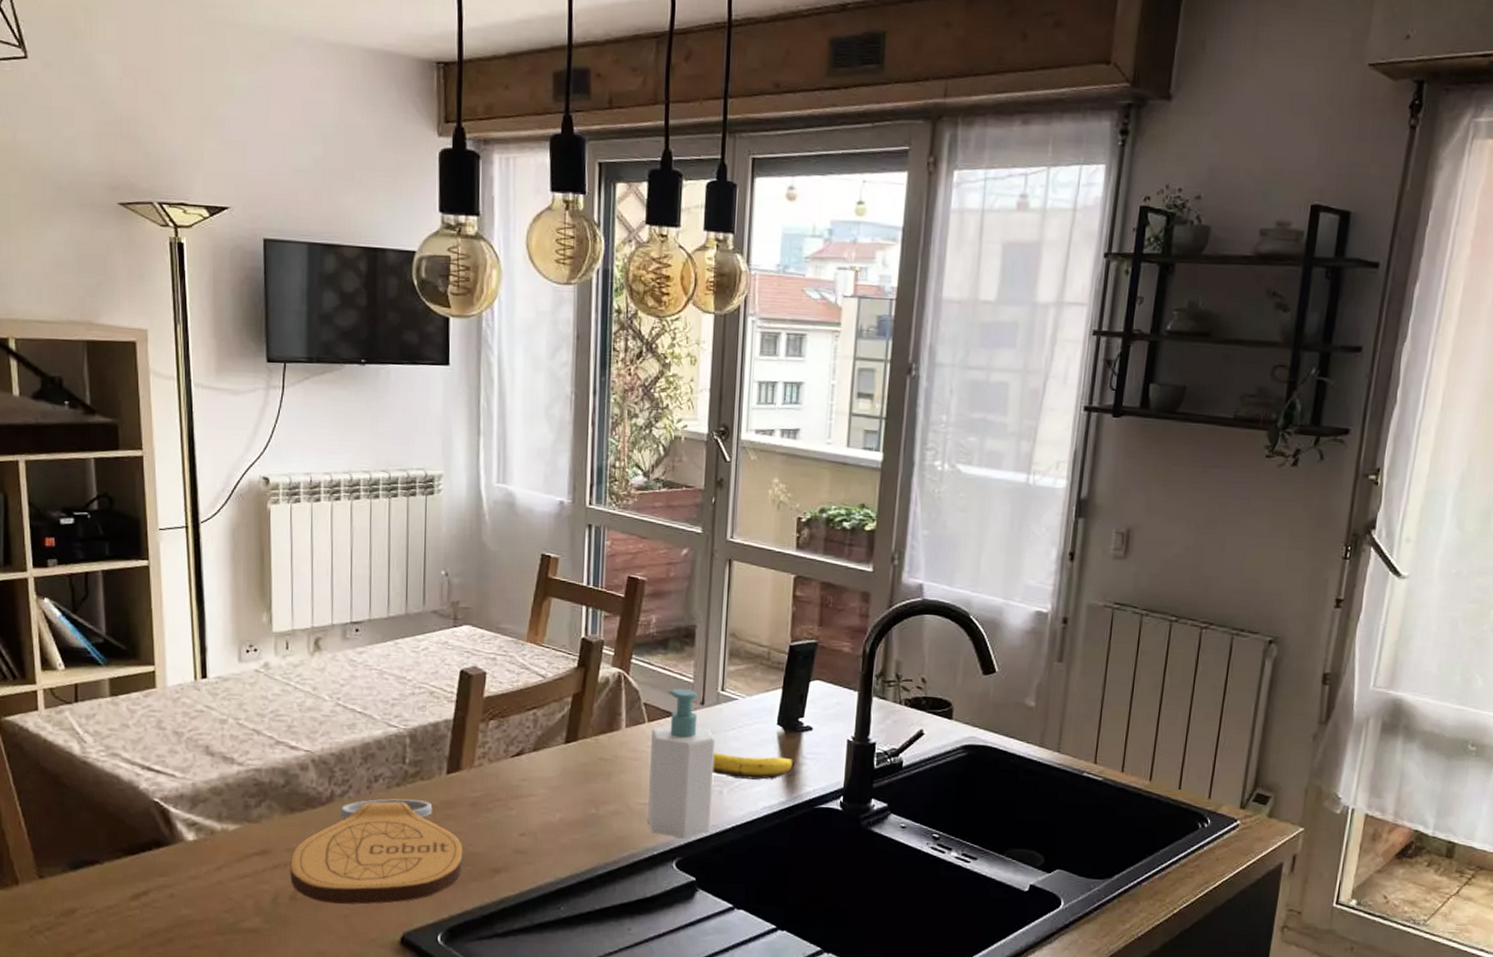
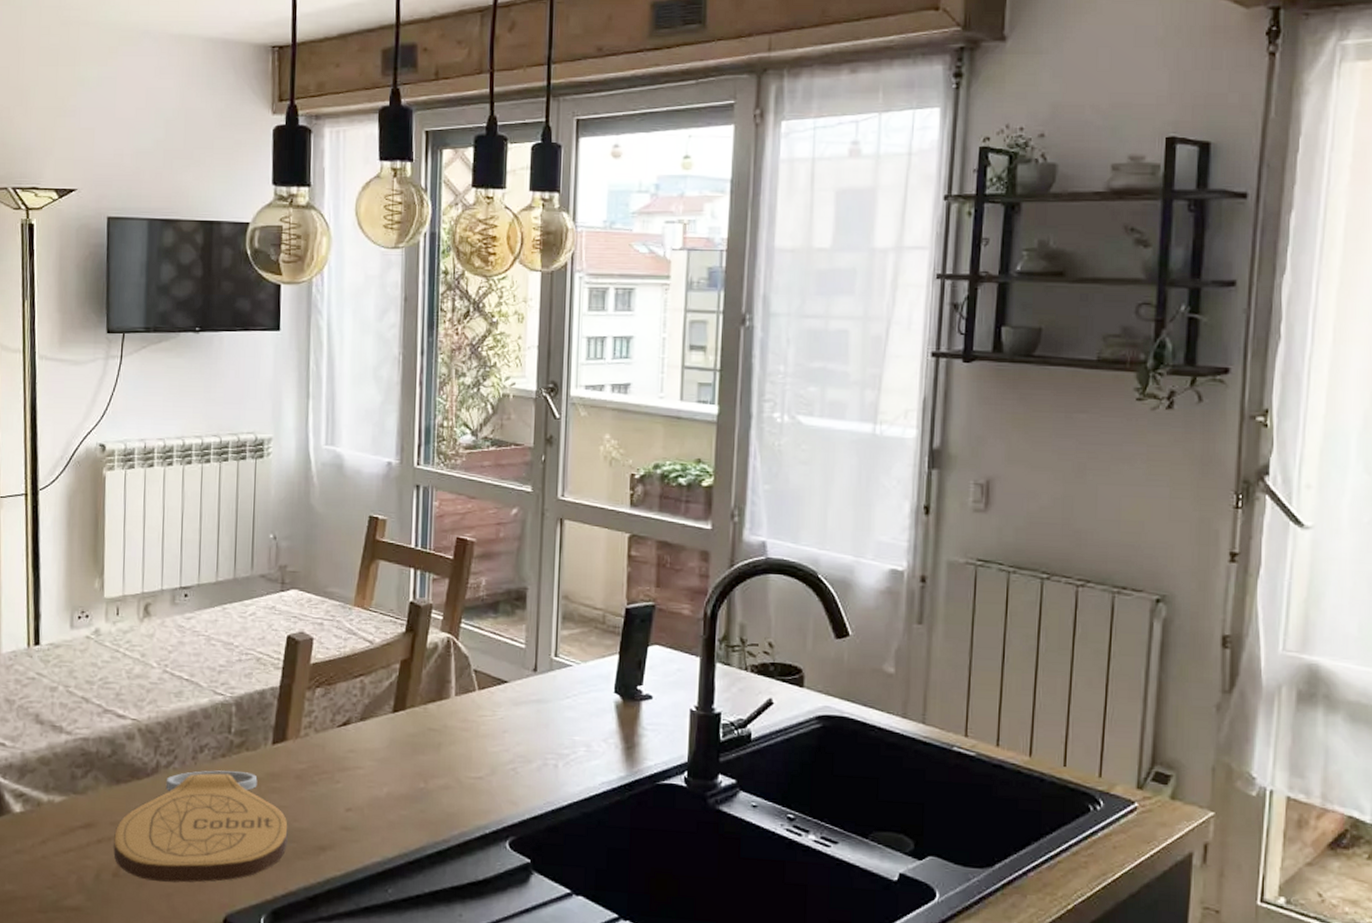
soap bottle: present [648,689,716,839] -> none [479,654,550,816]
banana: present [713,752,794,780] -> none [547,722,633,753]

